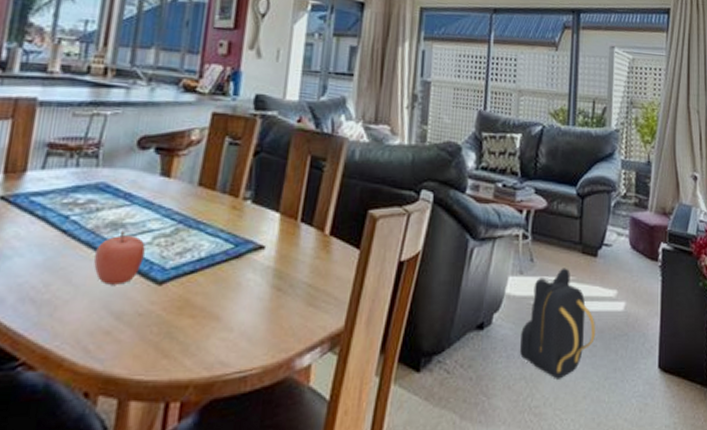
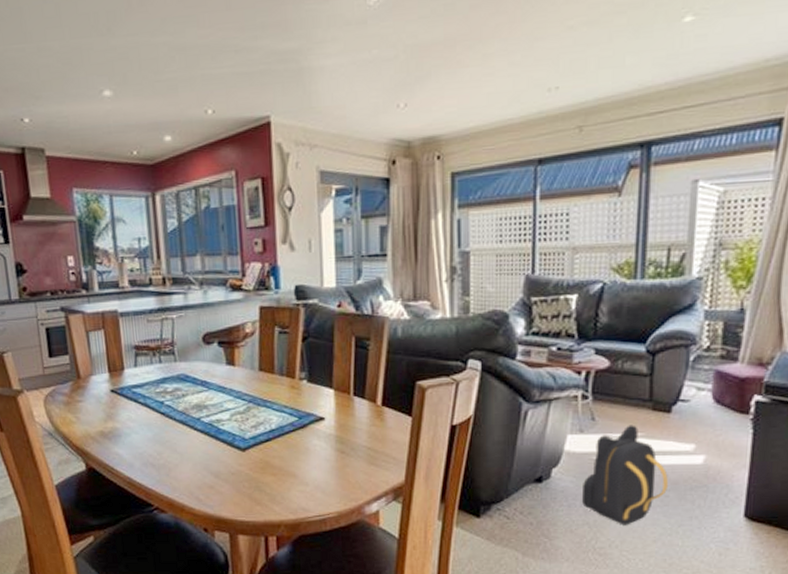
fruit: present [93,231,146,285] -> none [188,411,227,452]

